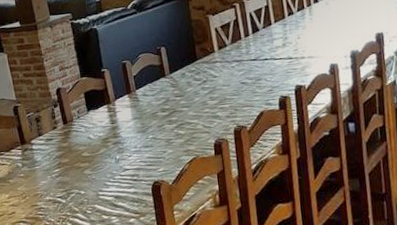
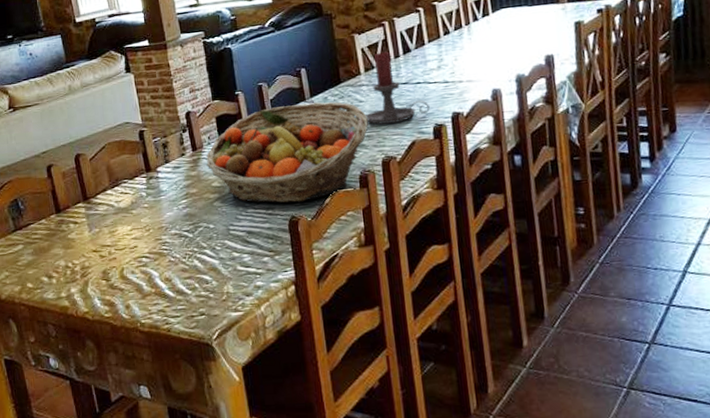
fruit basket: none [76,77,222,170] -> present [206,102,368,204]
candle holder: none [219,31,276,98] -> present [366,51,430,125]

